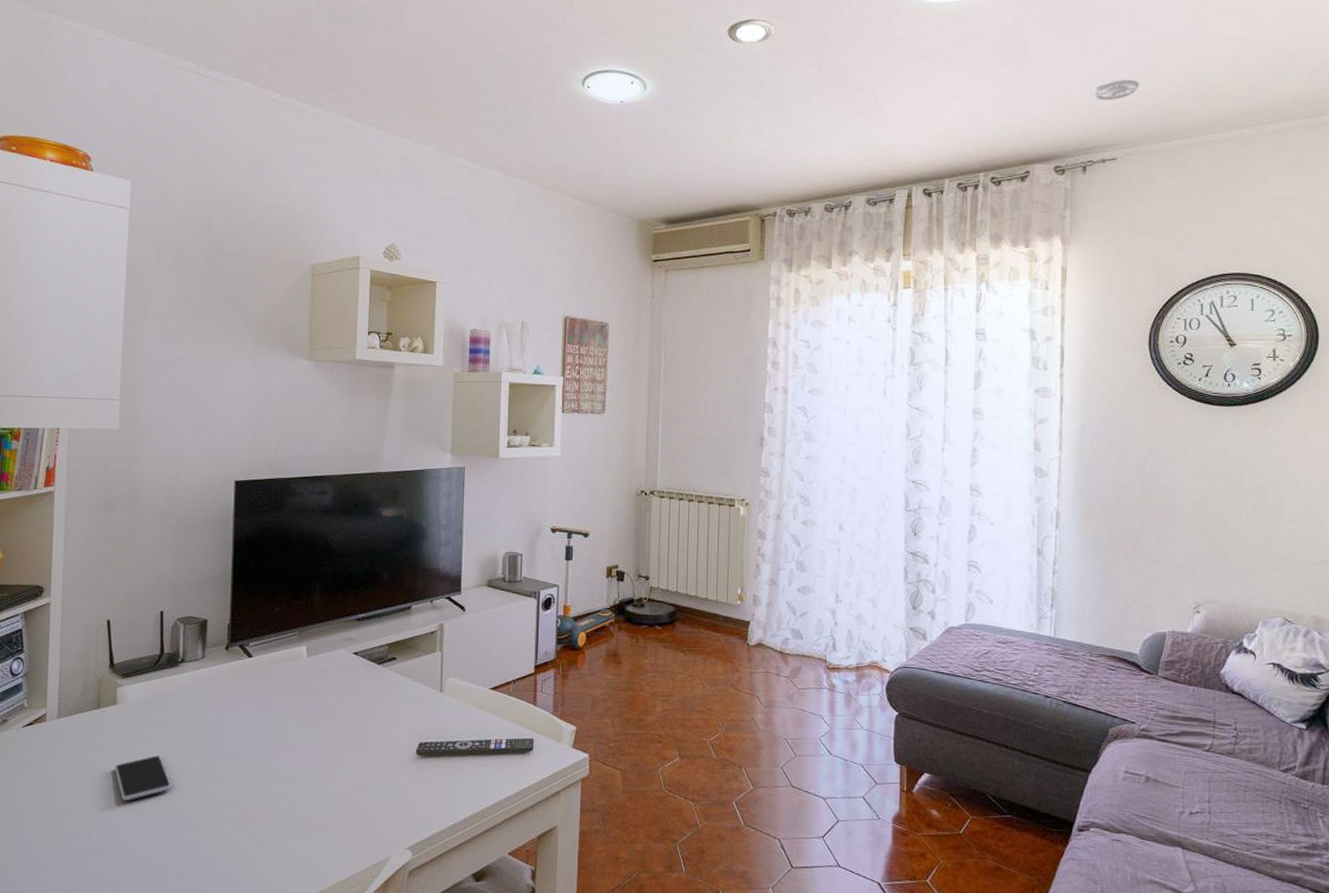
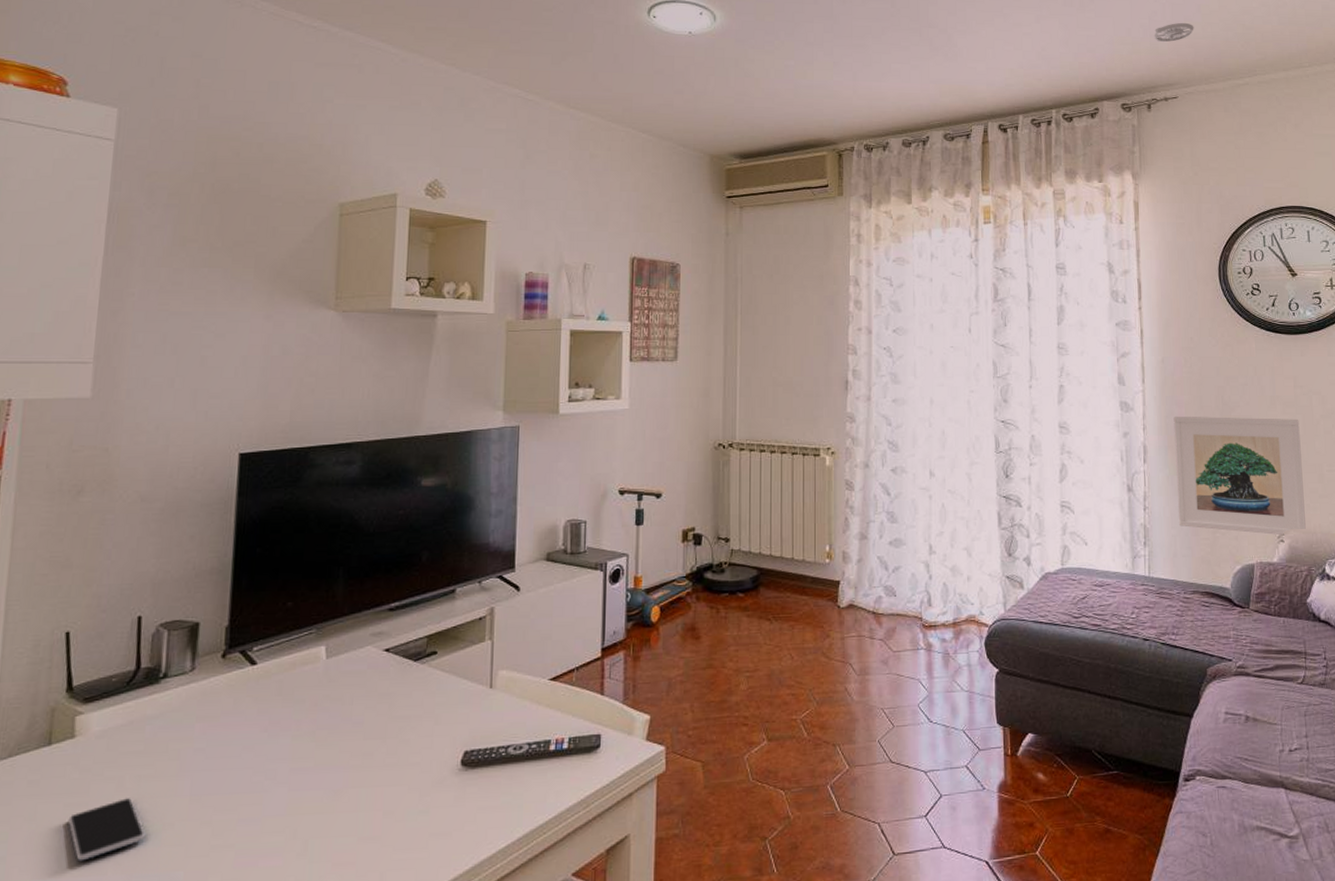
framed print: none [1088,483,1226,607] -> present [1173,416,1306,536]

